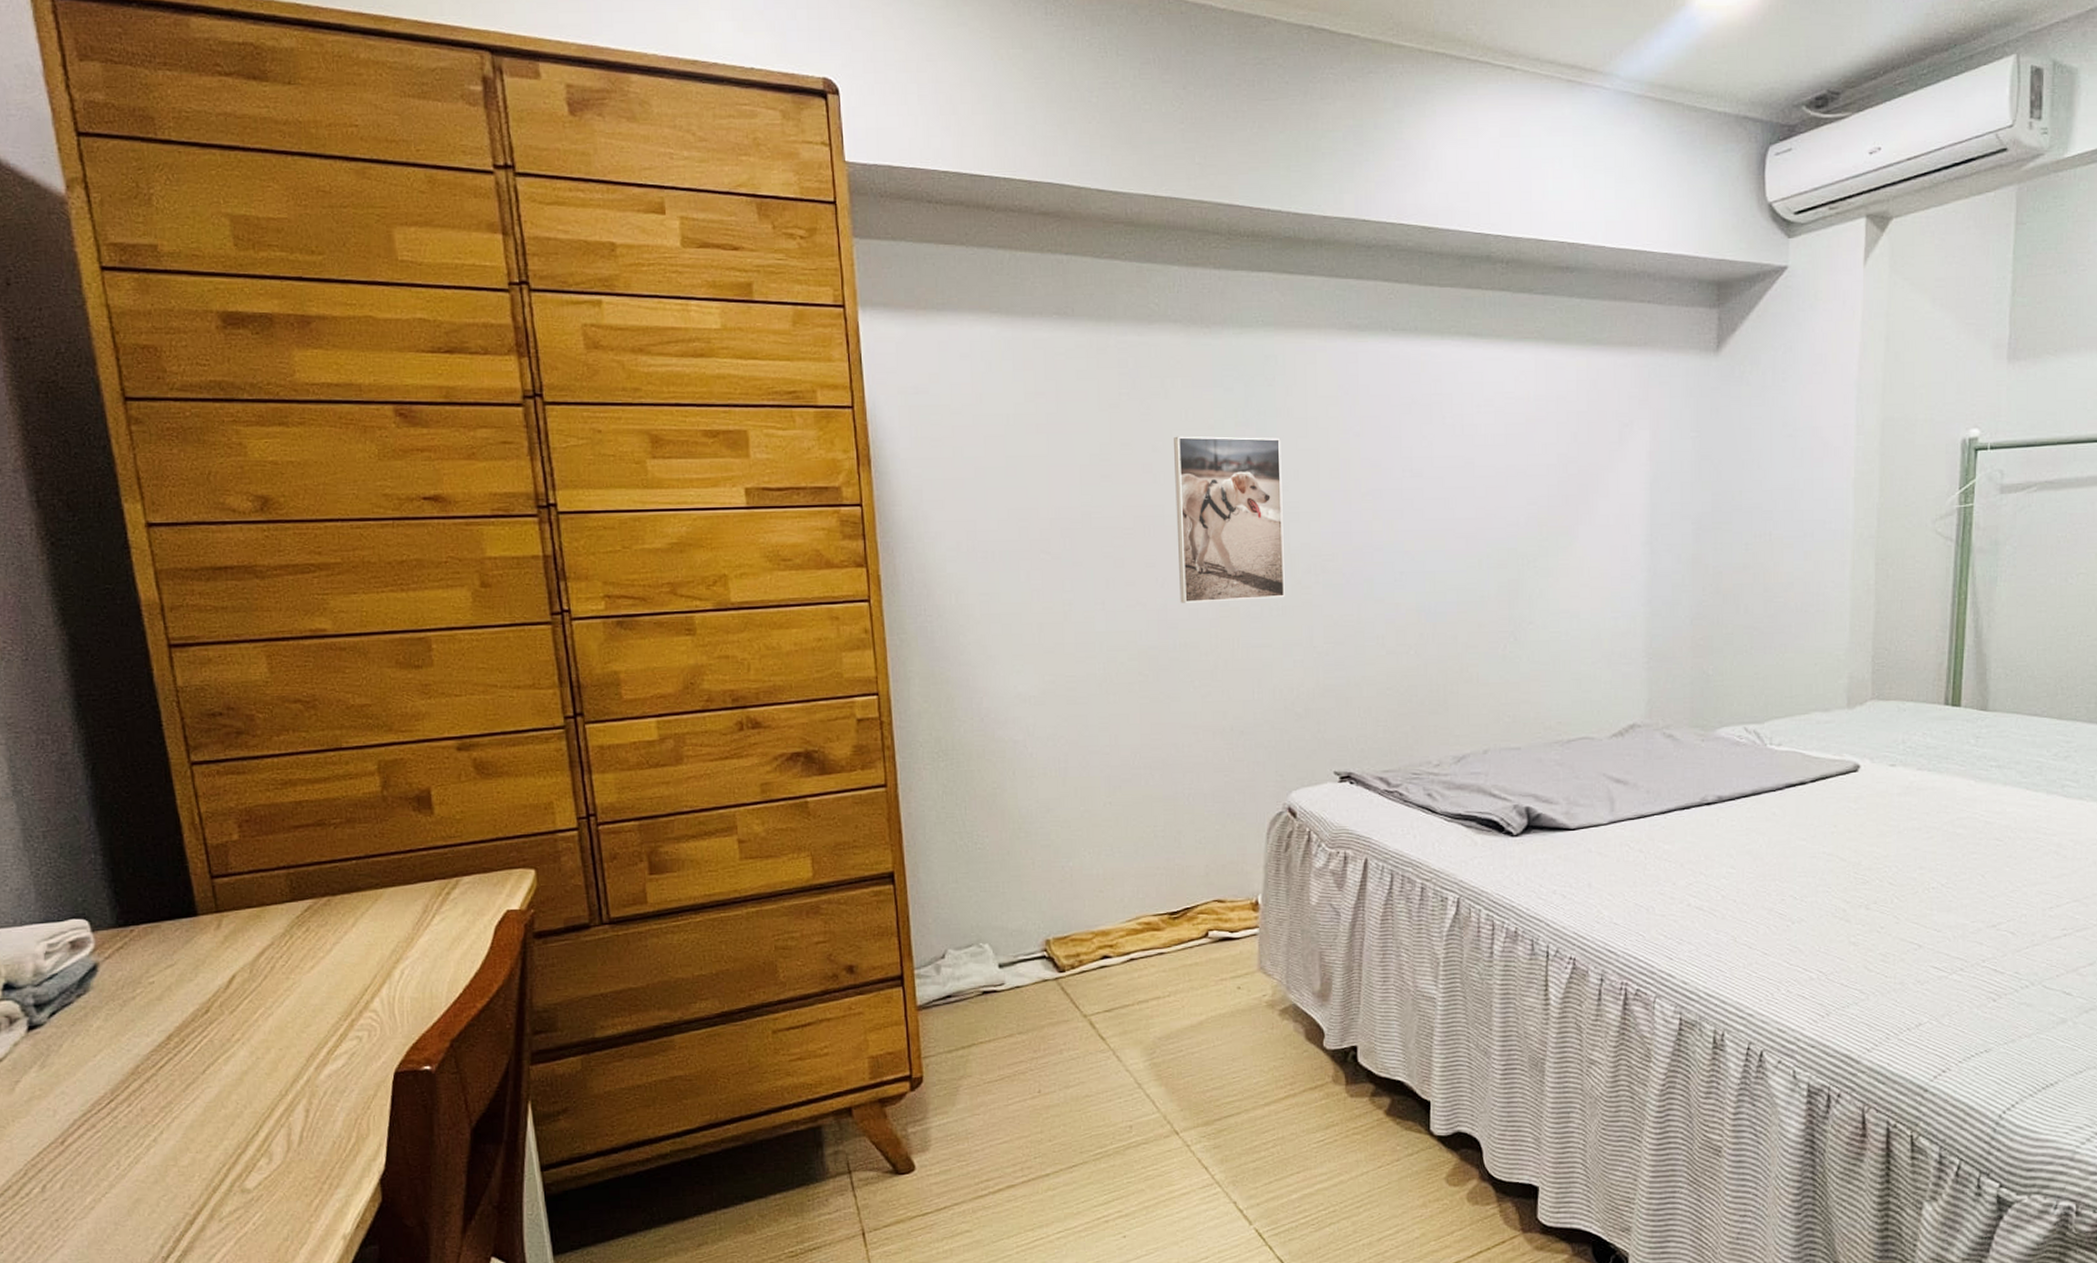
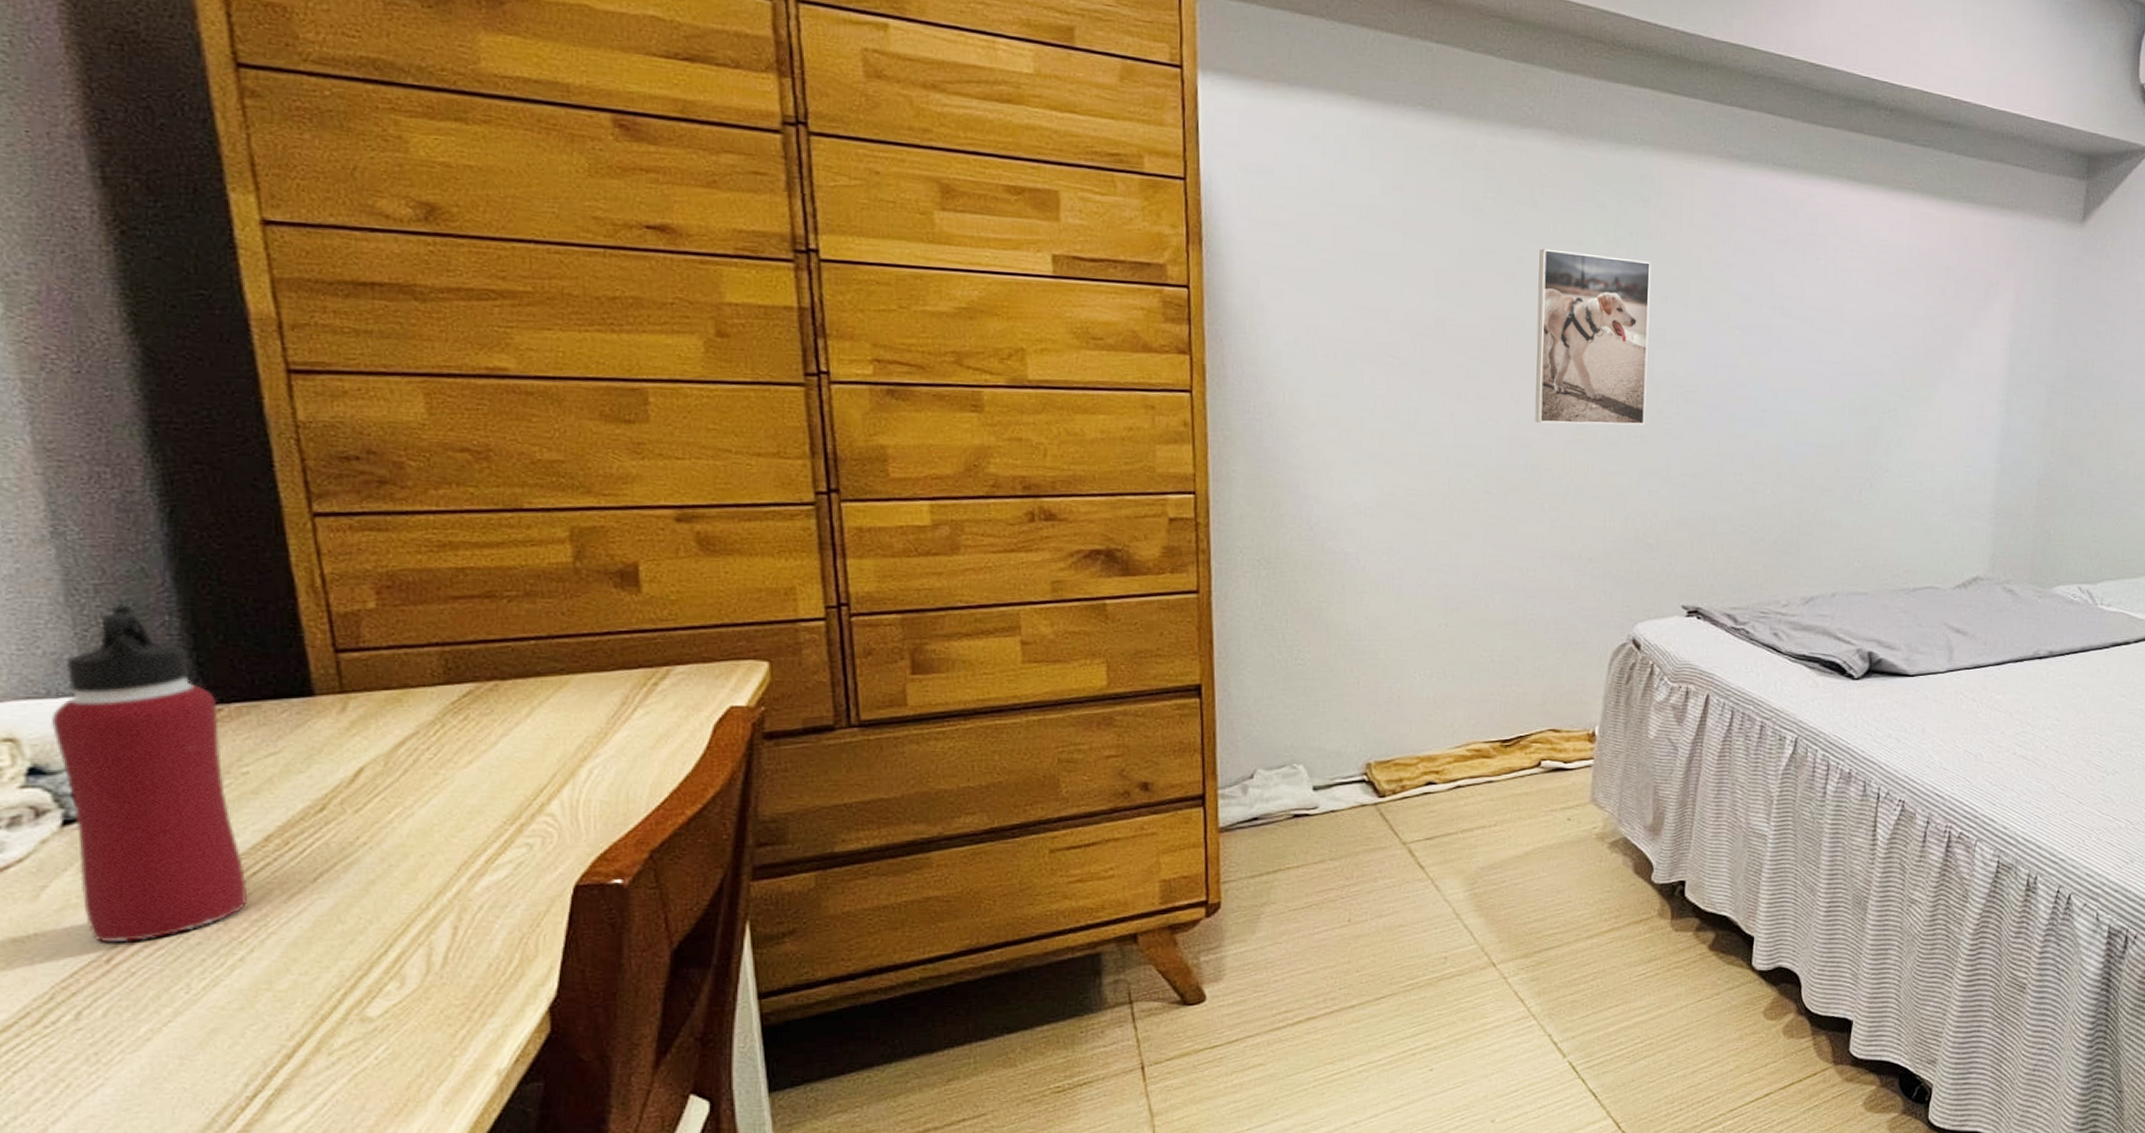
water bottle: none [17,847,158,1127] -> present [50,605,249,943]

